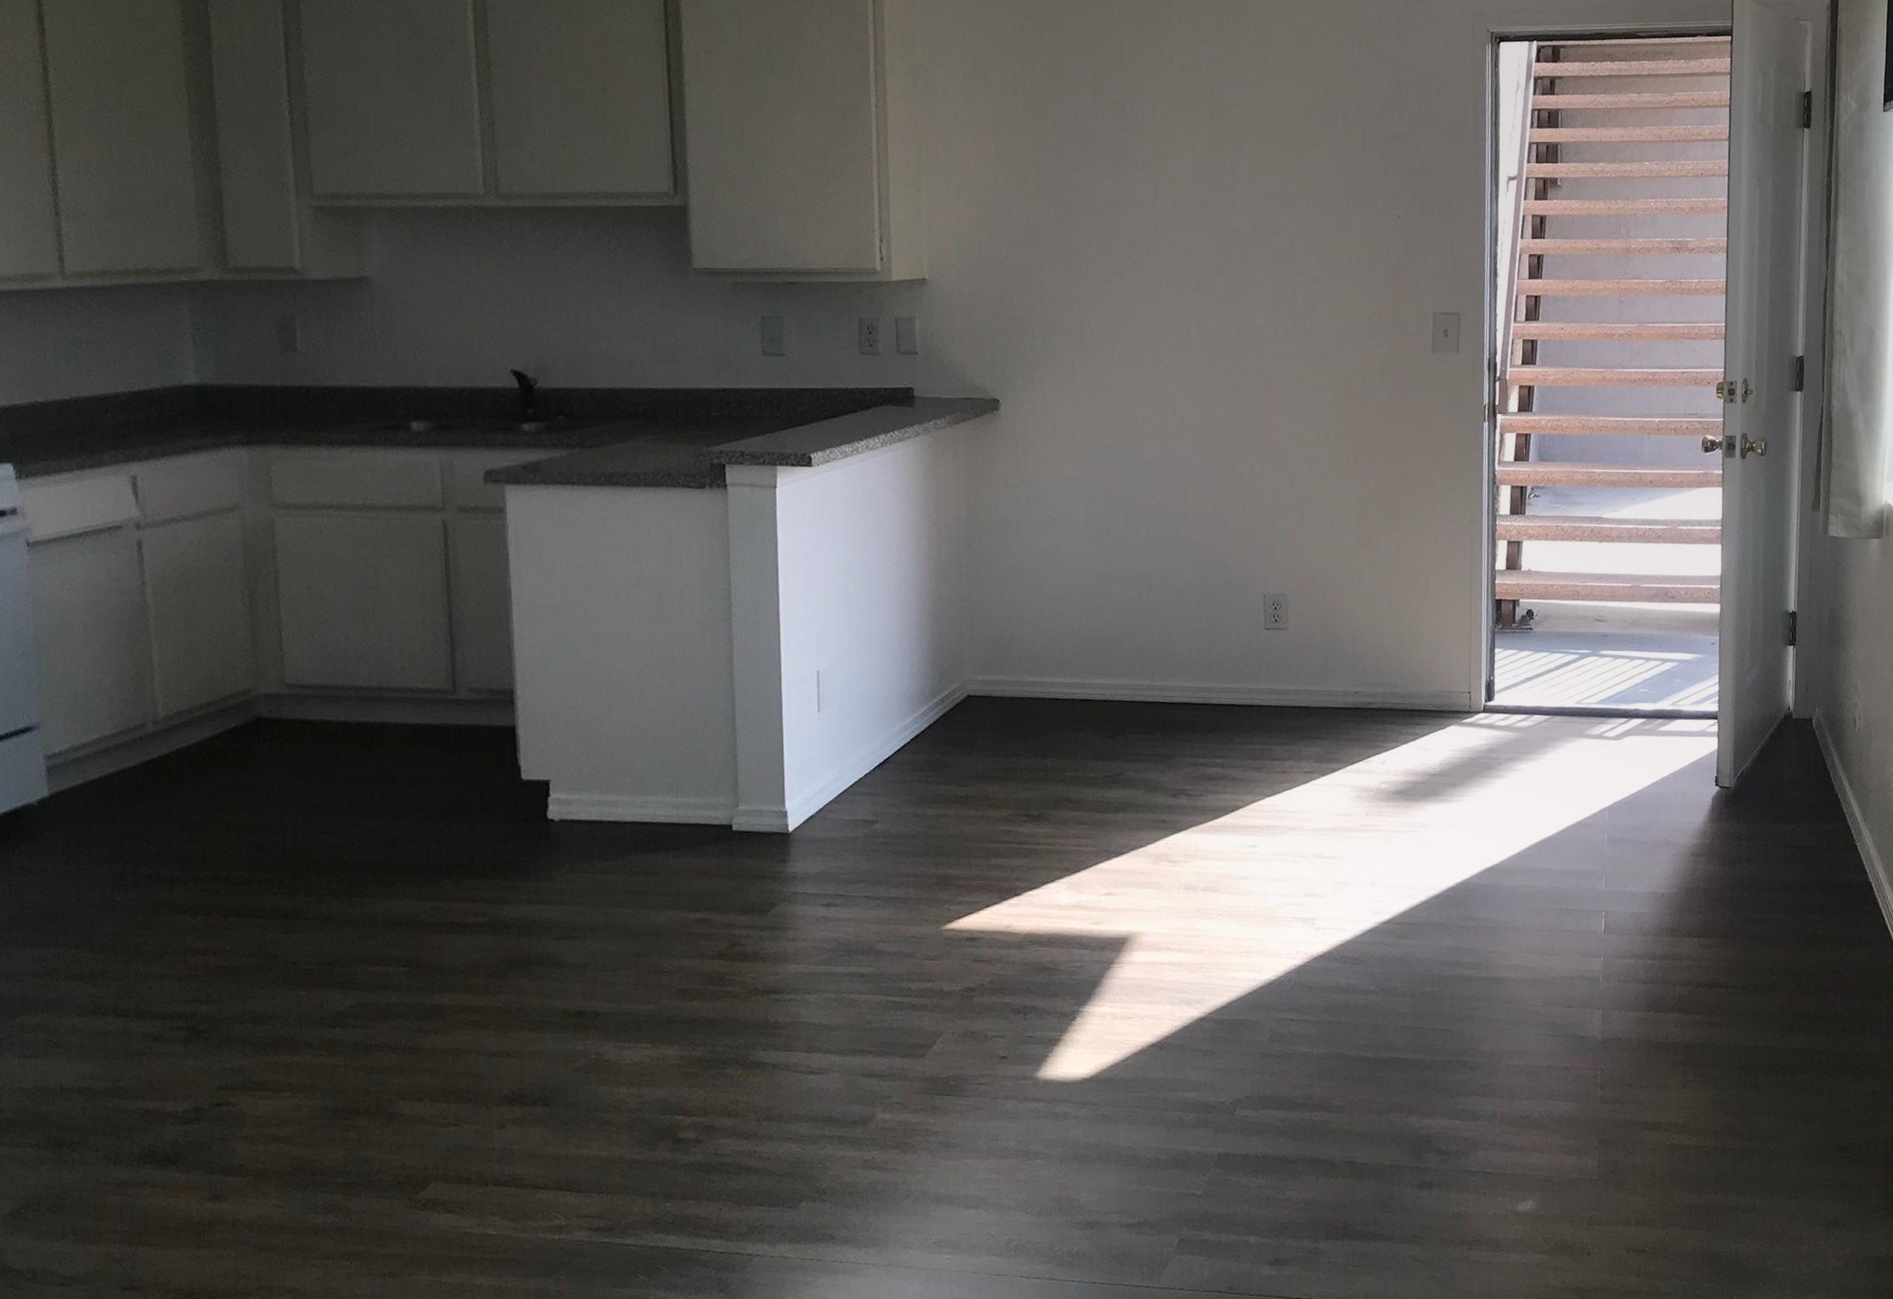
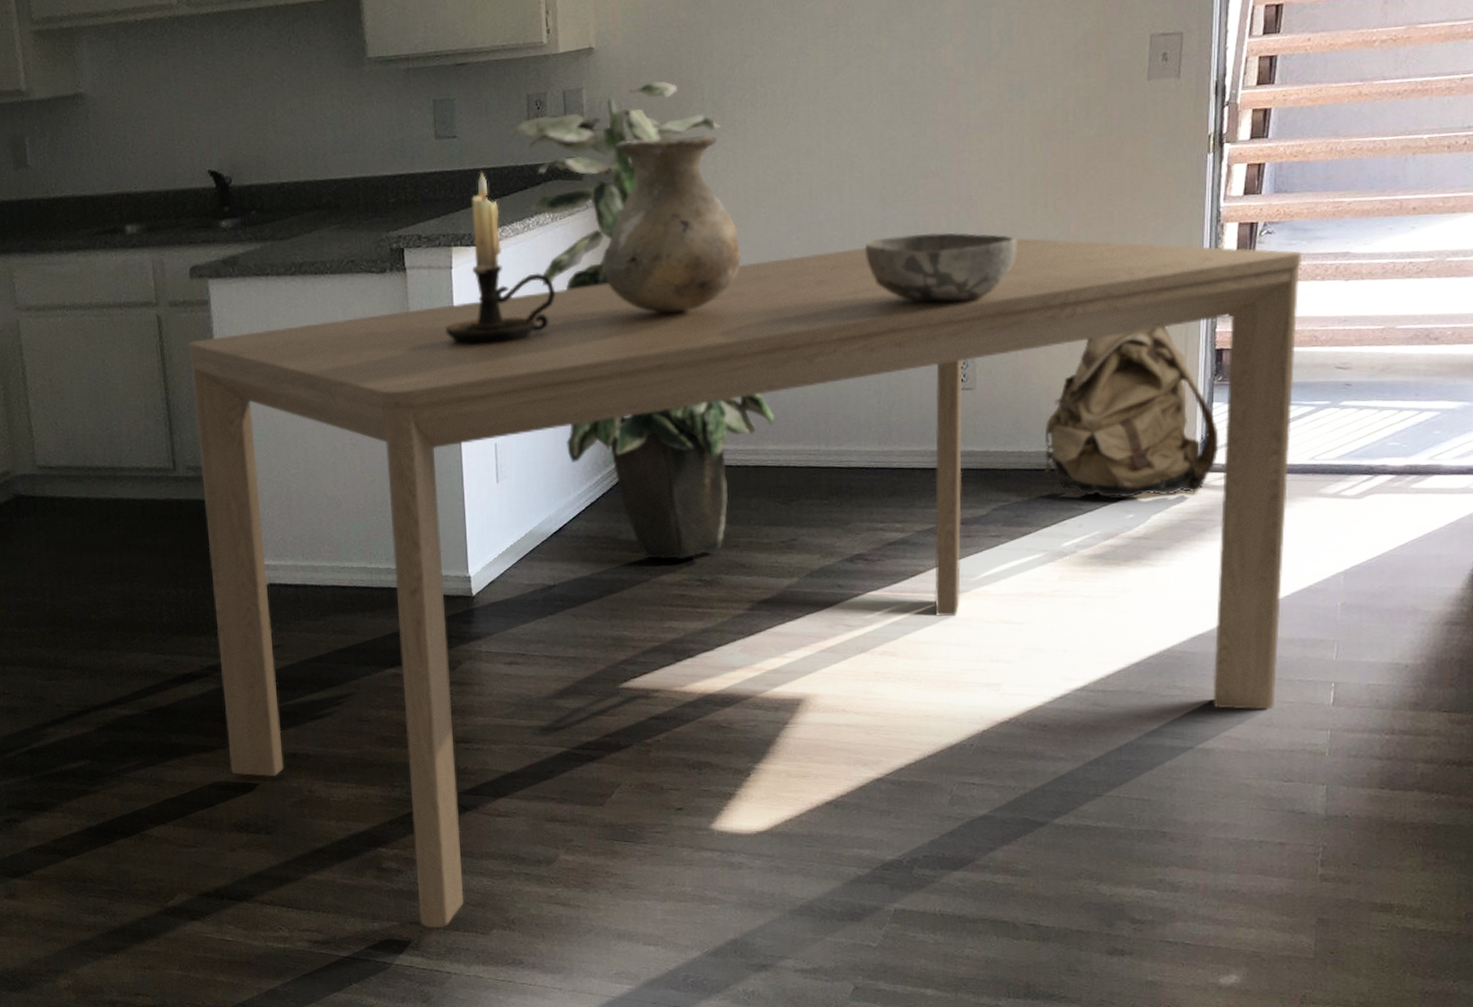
dining table: none [477,489,1564,1205] -> present [188,238,1303,928]
candle holder: none [768,391,884,568] -> present [445,171,556,345]
indoor plant: none [841,316,1101,795] -> present [510,81,775,560]
vase: none [934,370,1069,544] -> present [604,134,741,313]
bowl: none [1186,479,1323,545] -> present [865,232,1017,302]
backpack: none [1351,577,1501,737] -> present [1045,327,1219,498]

